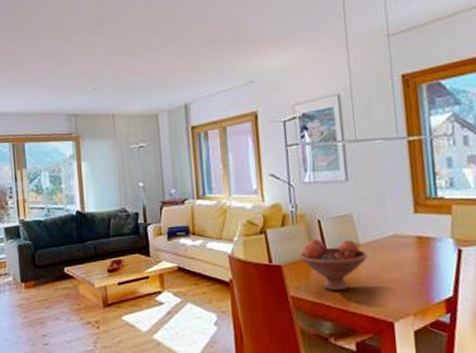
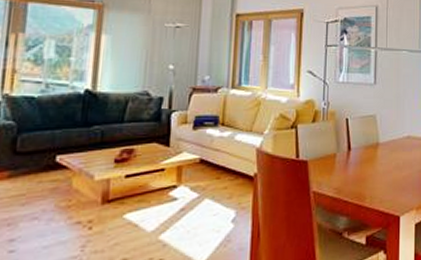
fruit bowl: present [299,239,368,292] -> none [325,136,385,187]

